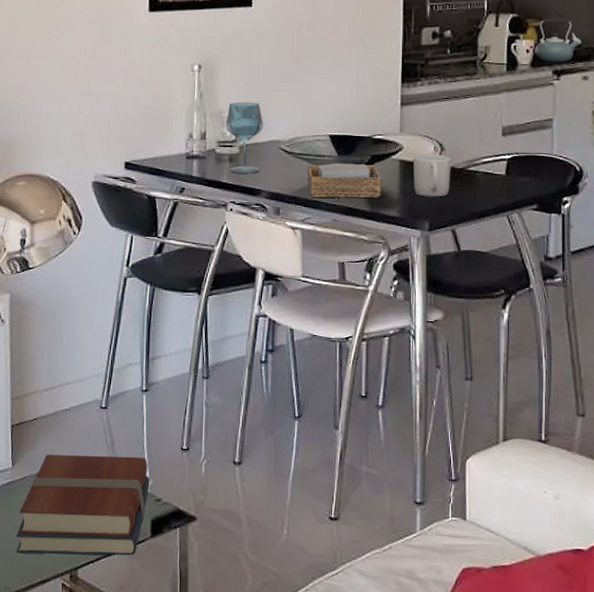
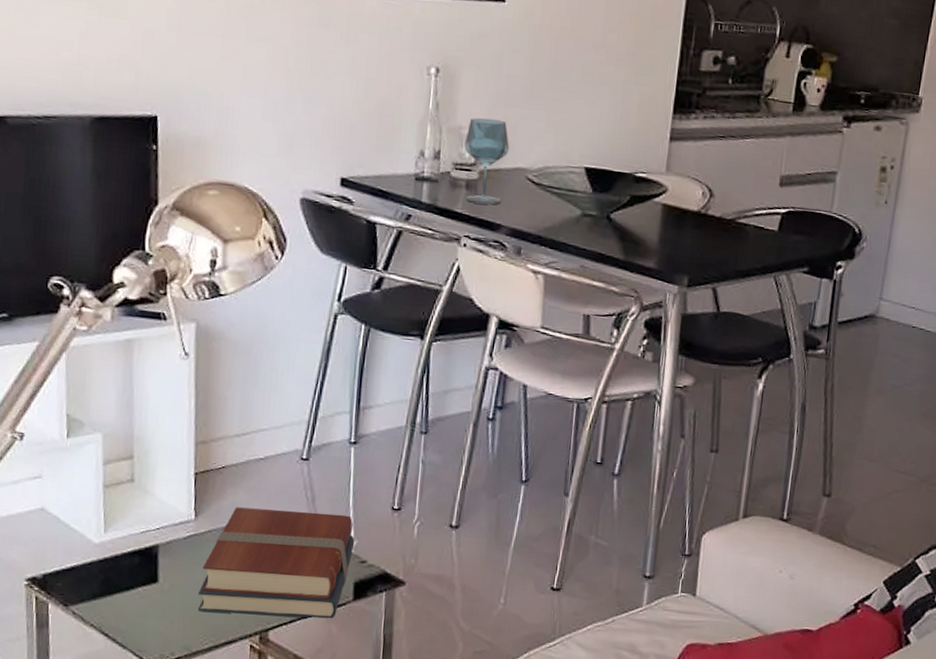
napkin holder: present [307,163,381,199] -> none [555,200,640,246]
mug: present [413,154,451,197] -> none [675,199,720,250]
kettle: present [535,18,581,63] -> none [826,53,879,109]

